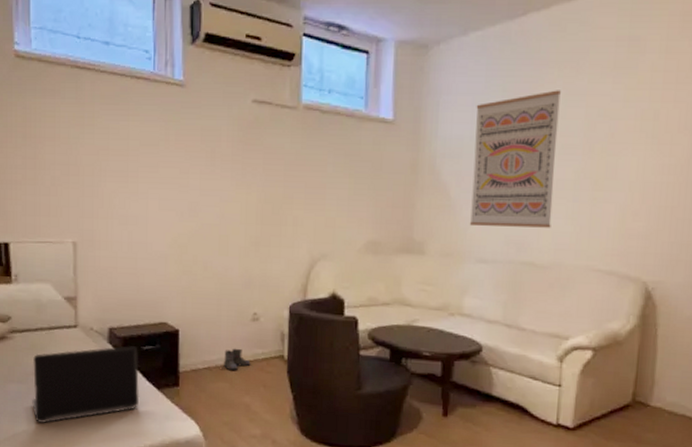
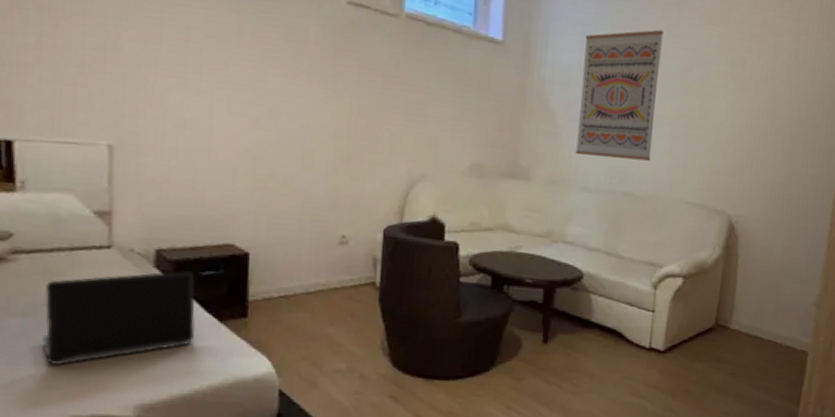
boots: present [224,348,251,371] -> none [304,274,337,300]

